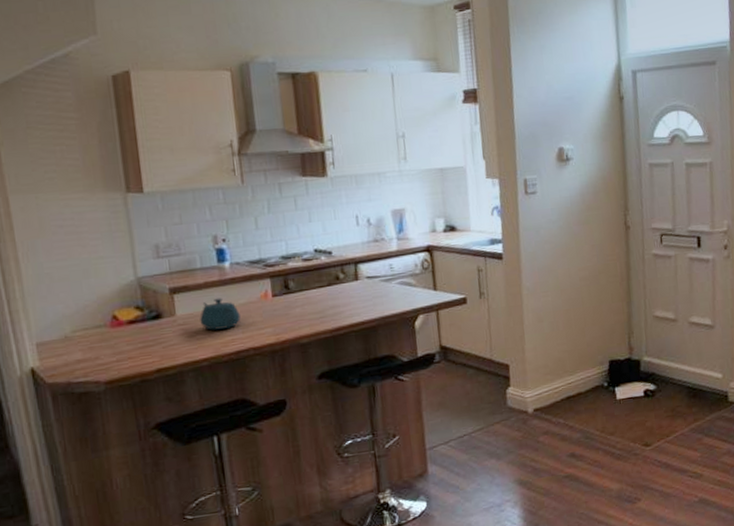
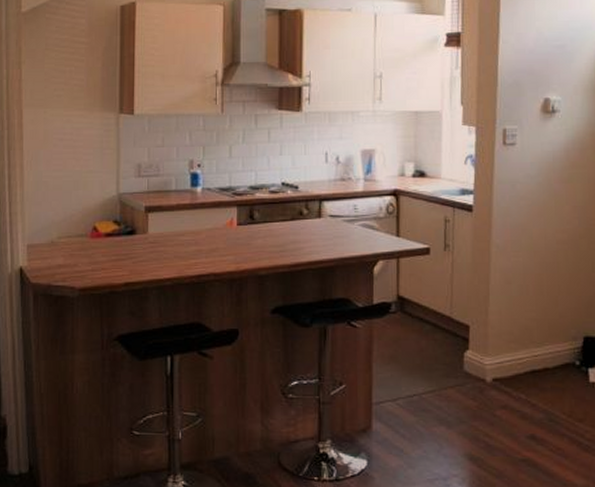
teapot: present [200,298,241,331] -> none [169,221,205,252]

